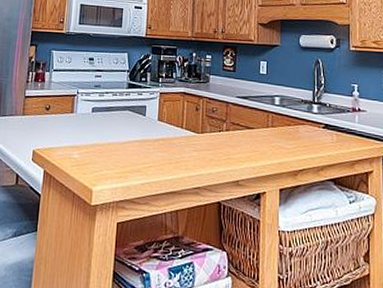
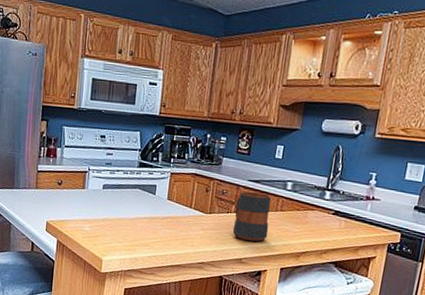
mug: none [226,109,262,161] -> present [232,191,271,242]

